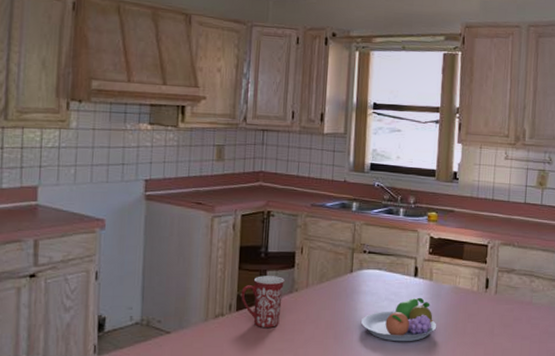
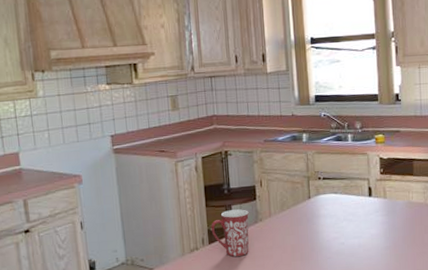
fruit bowl: present [361,297,437,342] -> none [324,215,396,258]

